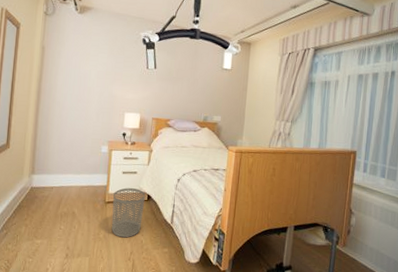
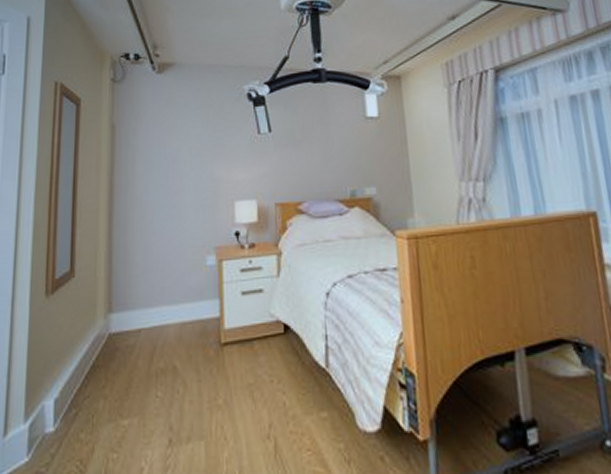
waste bin: present [111,188,146,238] -> none [232,316,281,401]

